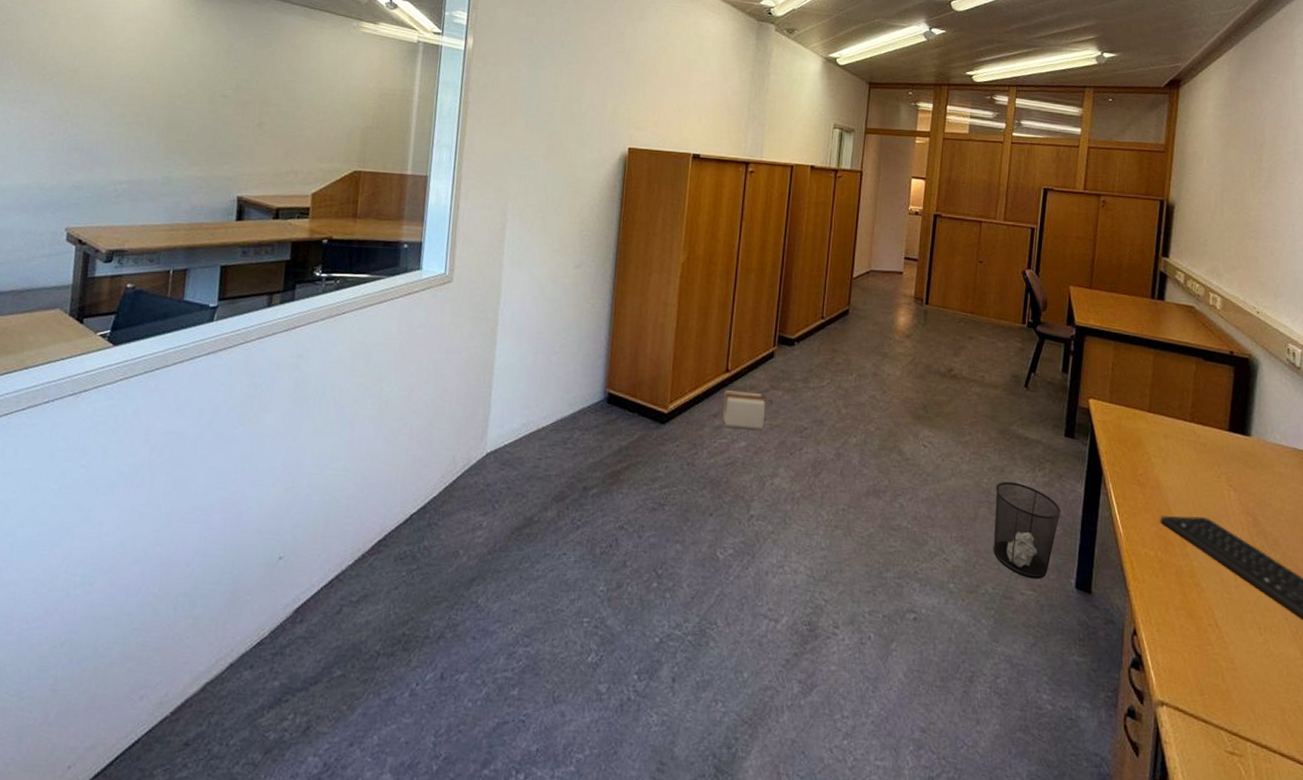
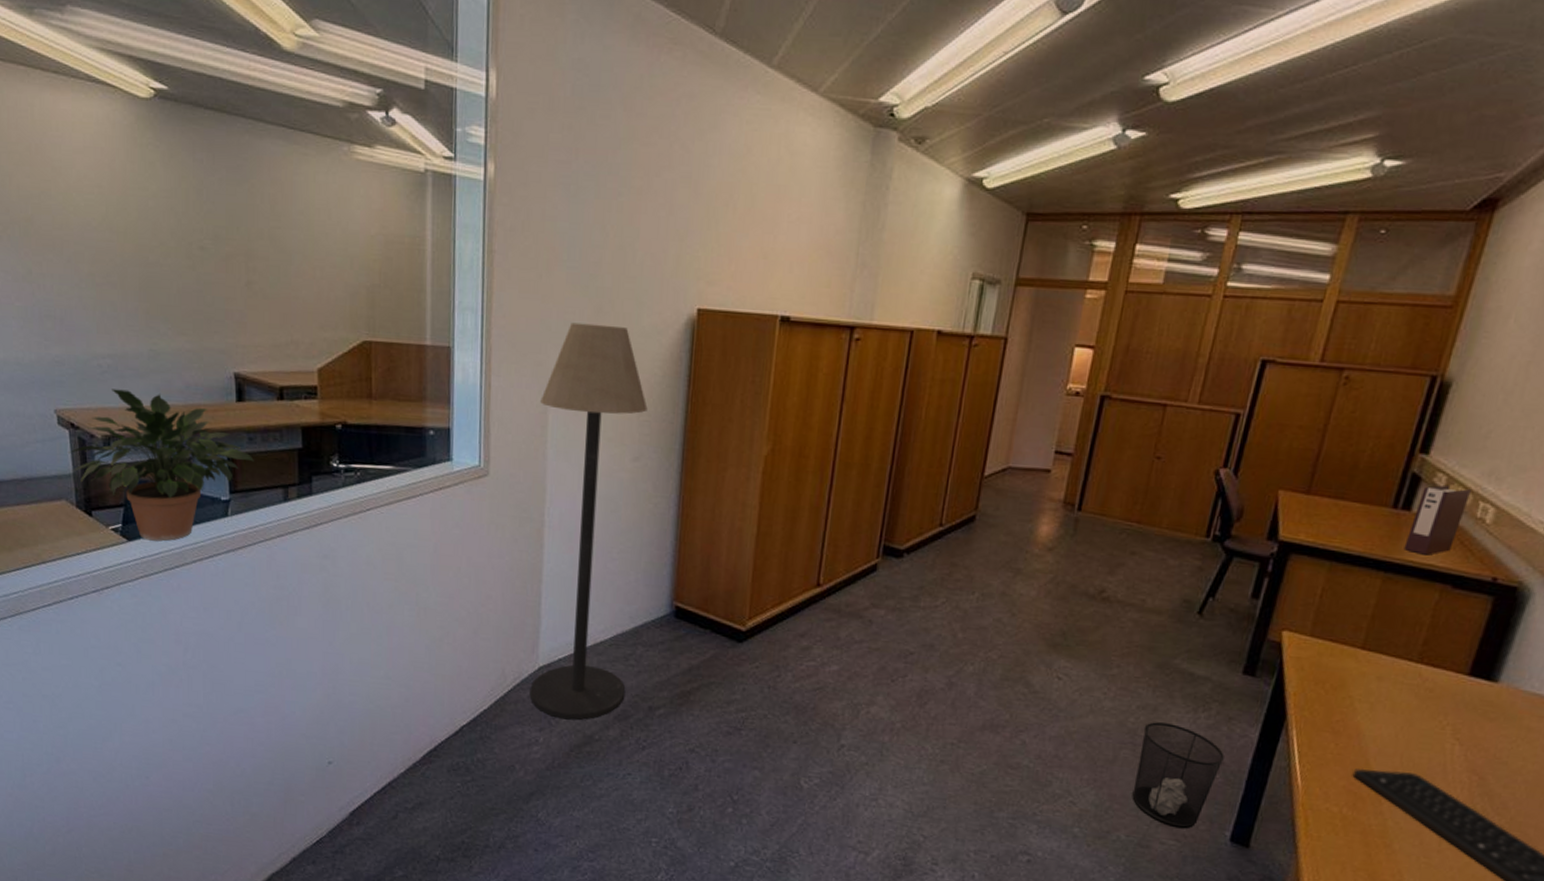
potted plant: none [71,210,246,346] -> present [68,389,255,542]
floor lamp: none [476,157,588,503] -> present [529,322,648,720]
box: present [722,390,766,432] -> none [810,607,864,655]
binder: none [1164,280,1203,335] -> present [1403,484,1473,555]

